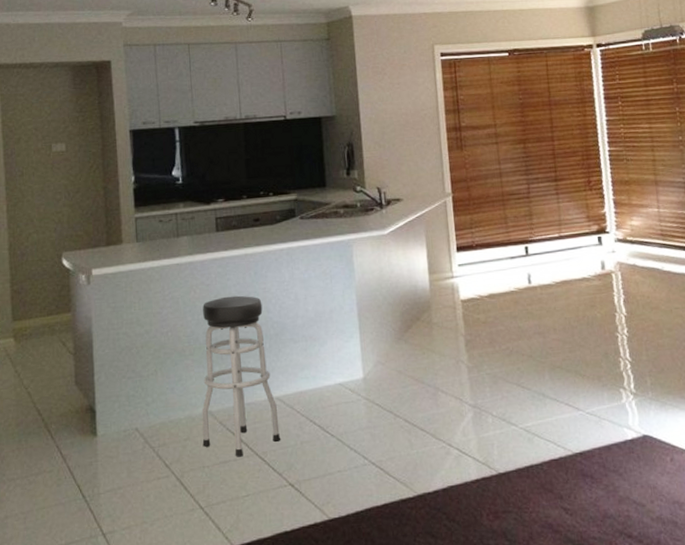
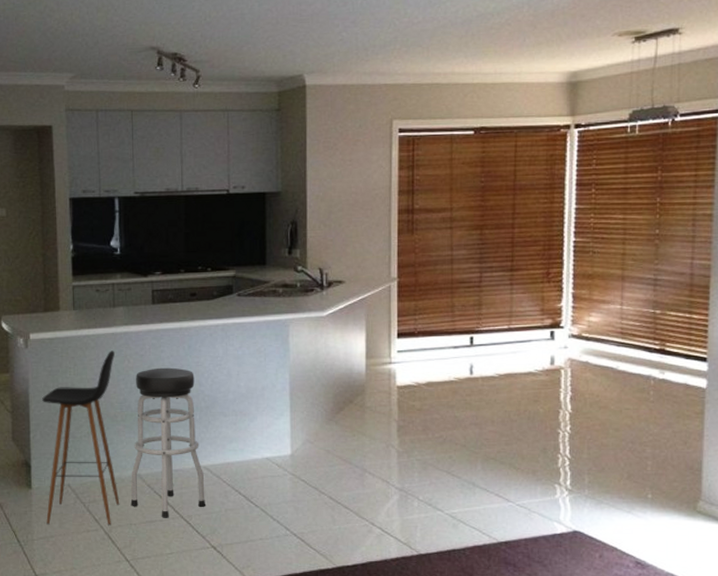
bar stool: none [106,282,191,475] -> present [42,350,120,526]

